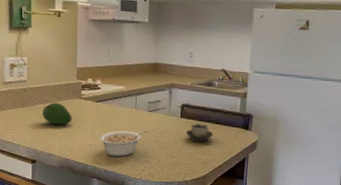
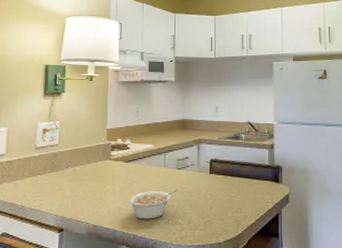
fruit: present [42,102,72,125] -> none [72,165,102,188]
cup: present [185,123,214,143] -> none [215,179,244,199]

